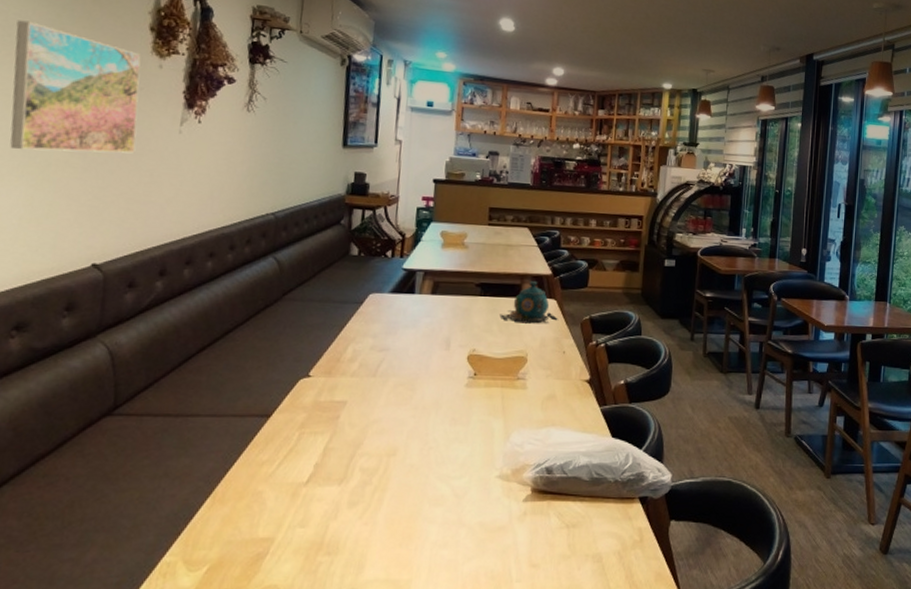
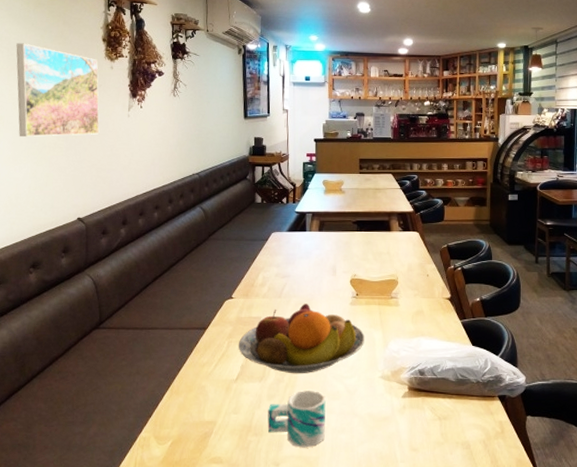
fruit bowl: none [312,384,481,475] -> present [238,303,365,374]
mug: none [345,494,426,569] -> present [267,390,326,448]
teapot: present [499,280,558,324] -> none [373,217,421,253]

